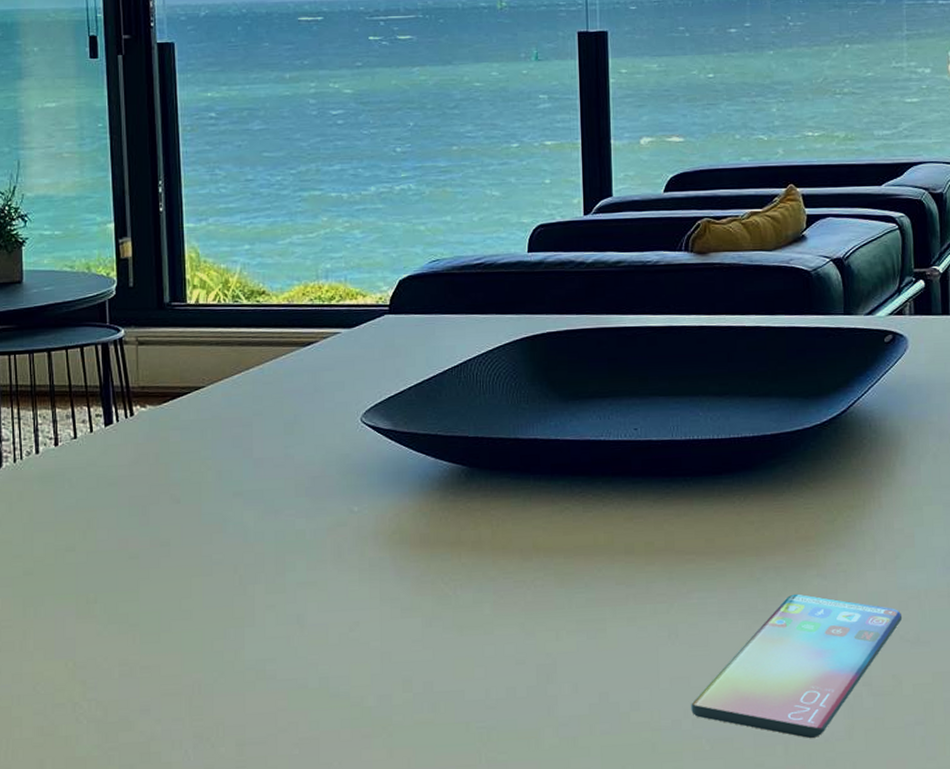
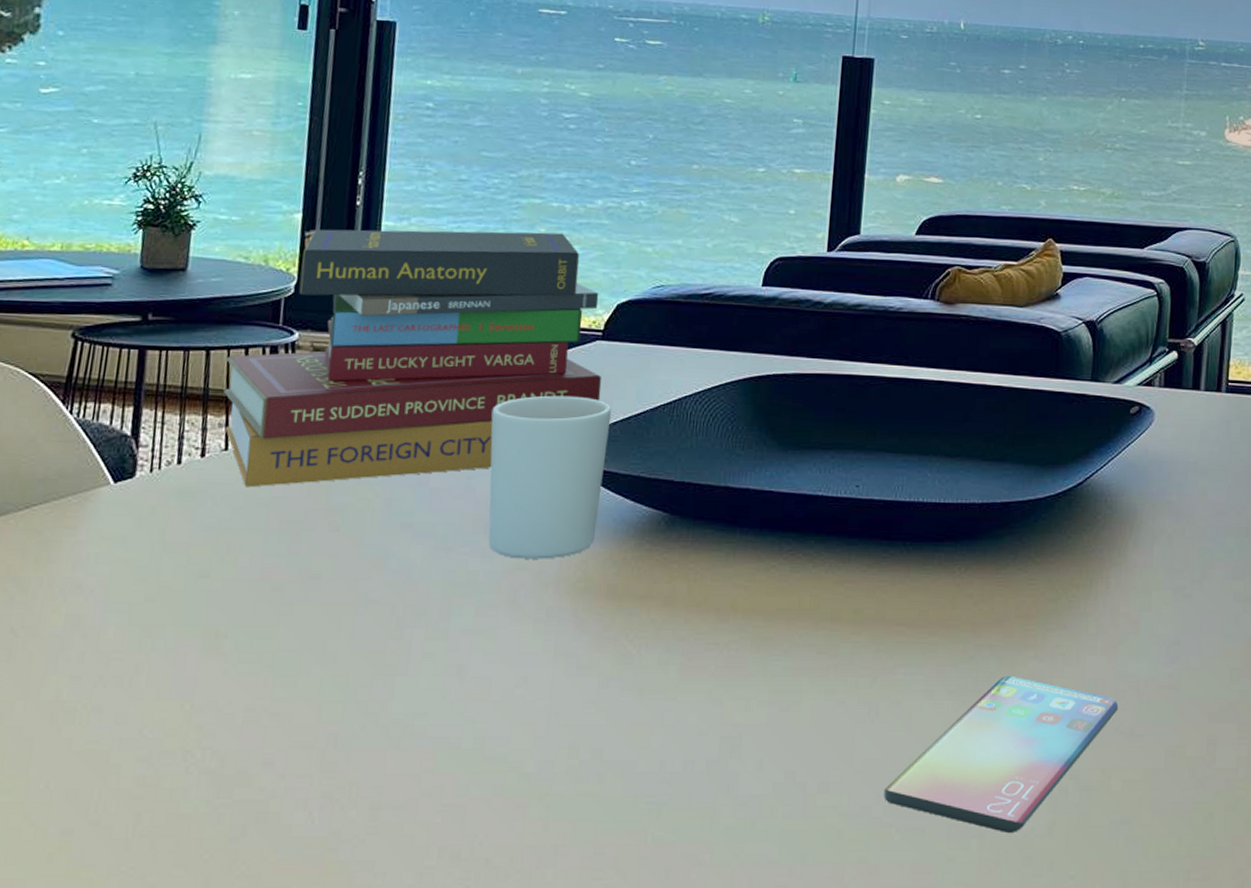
books: none [65,220,394,470] -> present [223,229,602,488]
mug: none [300,366,406,517] -> present [488,395,612,559]

